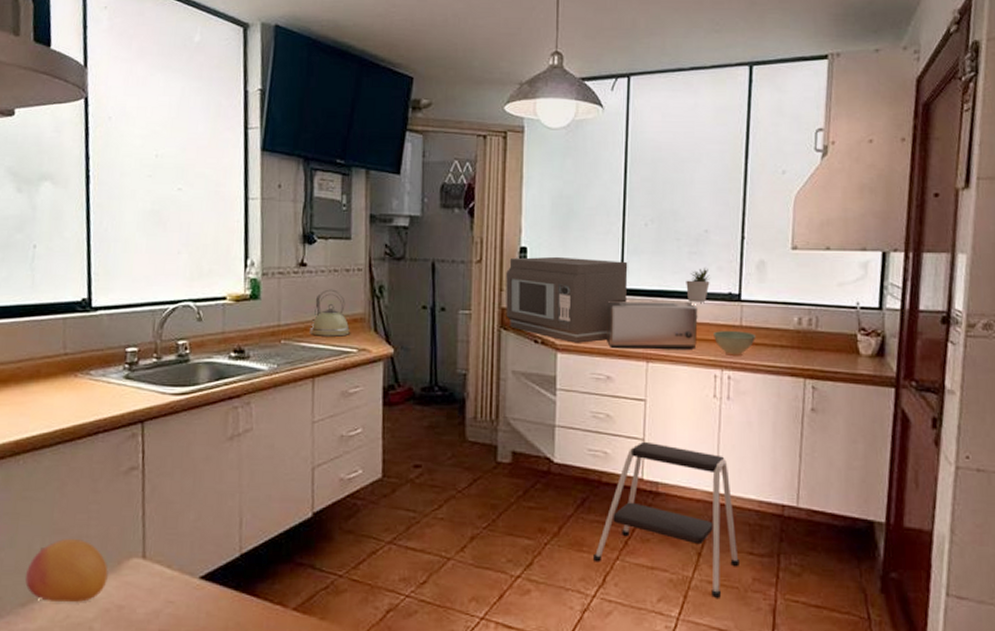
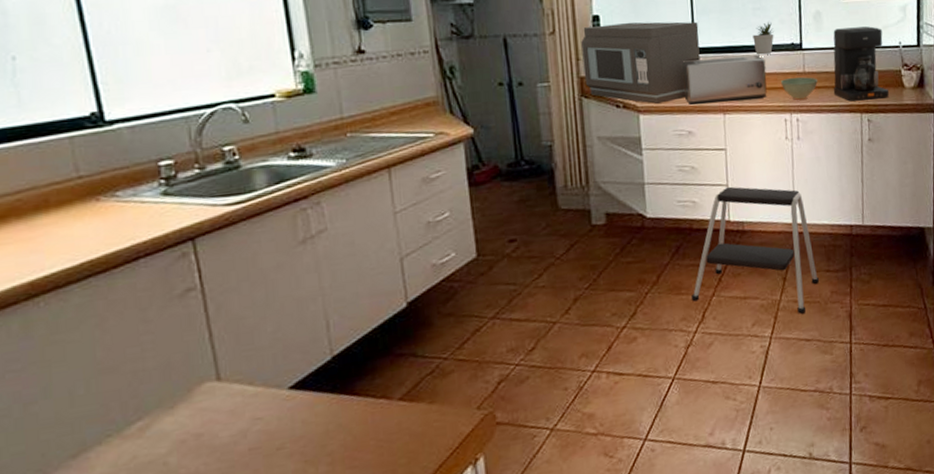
fruit: present [24,538,108,602] -> none [70,374,178,447]
kettle: present [309,289,351,337] -> none [378,74,425,125]
coffee maker: none [773,281,840,364] -> present [833,26,889,101]

